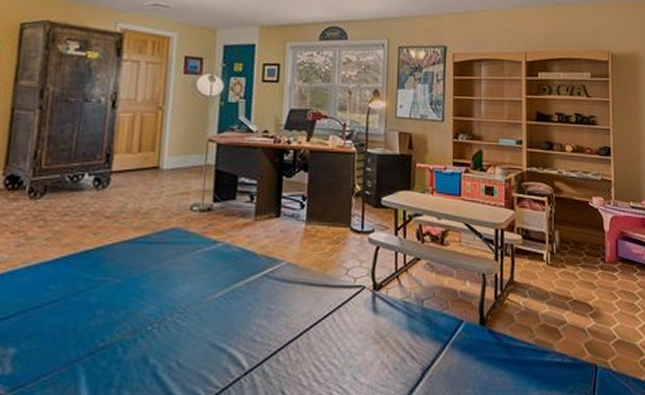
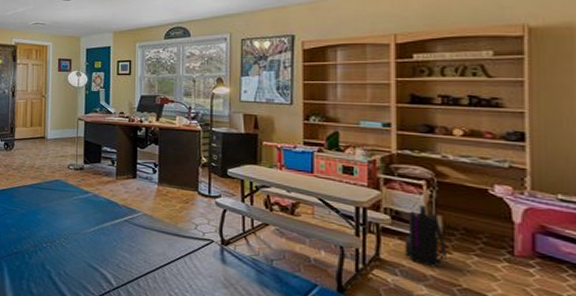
backpack: none [532,221,562,284] -> present [404,204,447,268]

